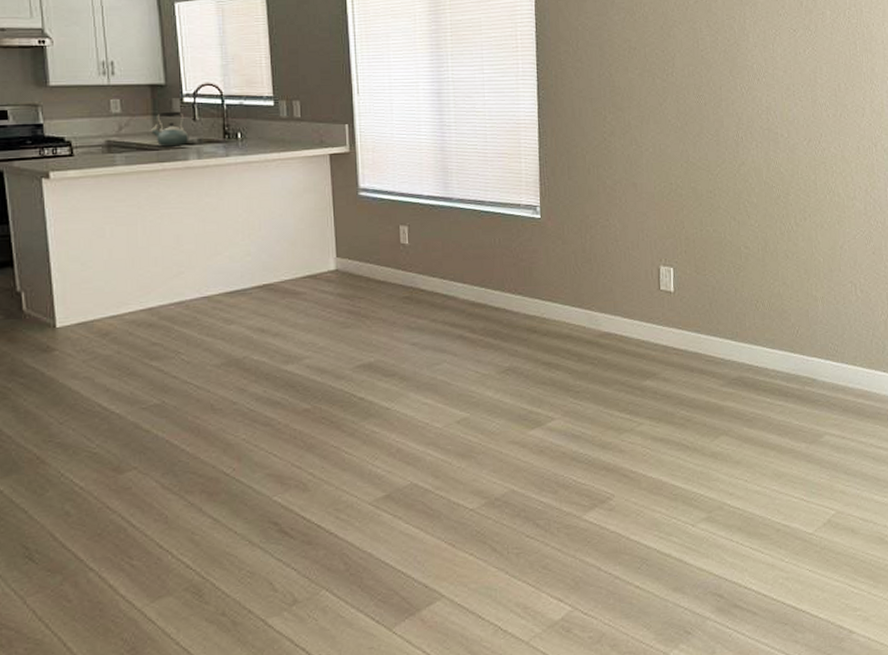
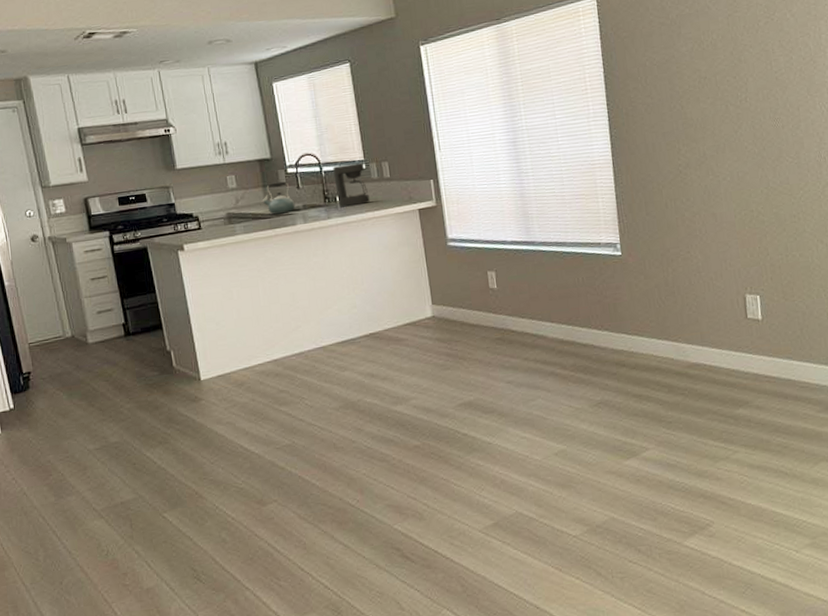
coffee maker: none [237,98,276,145] -> present [333,162,370,208]

